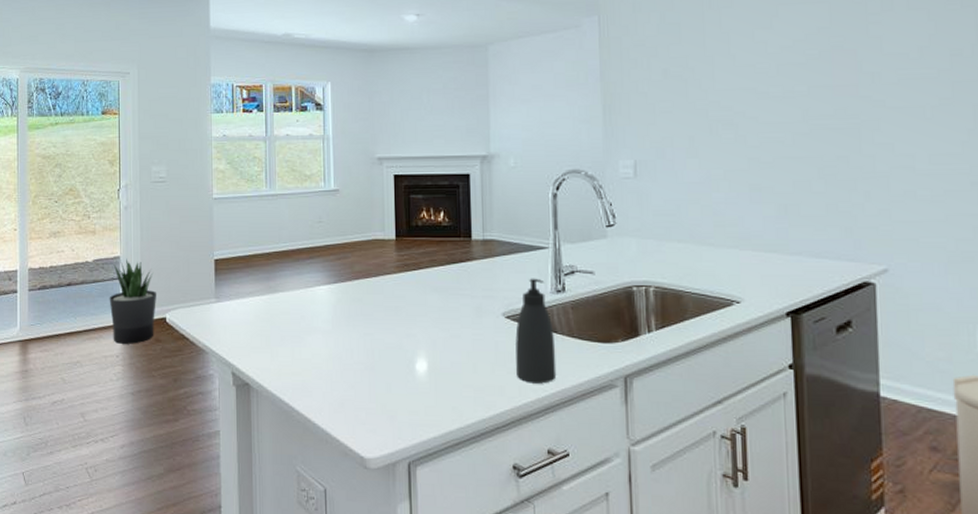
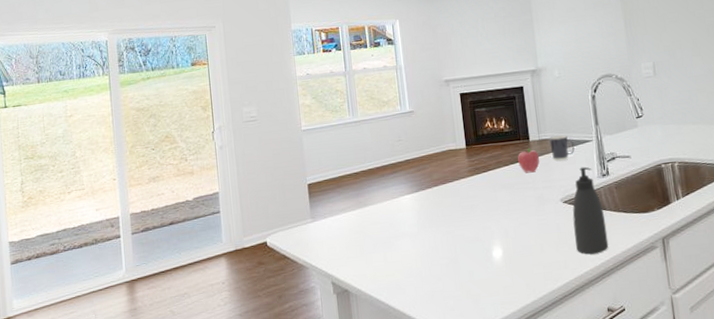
planter: present [109,258,156,344] -> none [211,194,257,272]
fruit: none [456,249,482,278] -> present [518,148,540,173]
mug: none [495,237,526,268] -> present [549,135,575,161]

